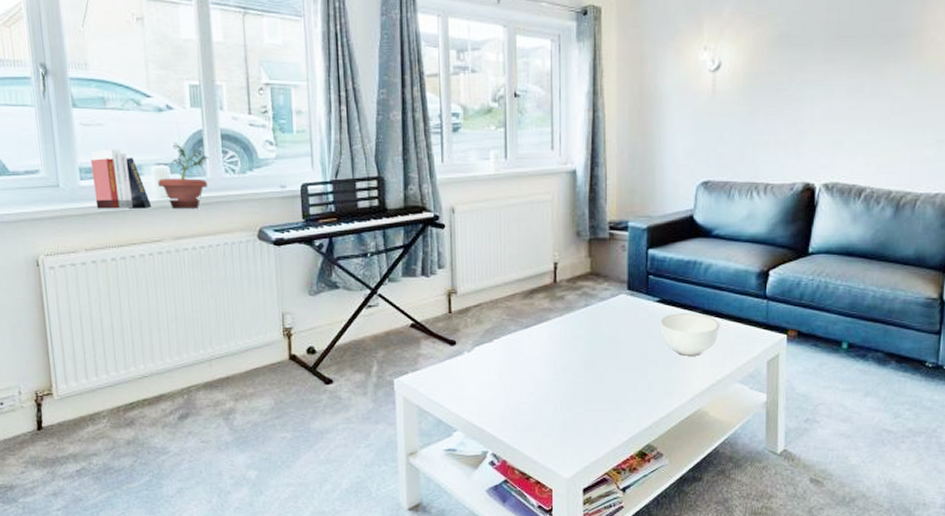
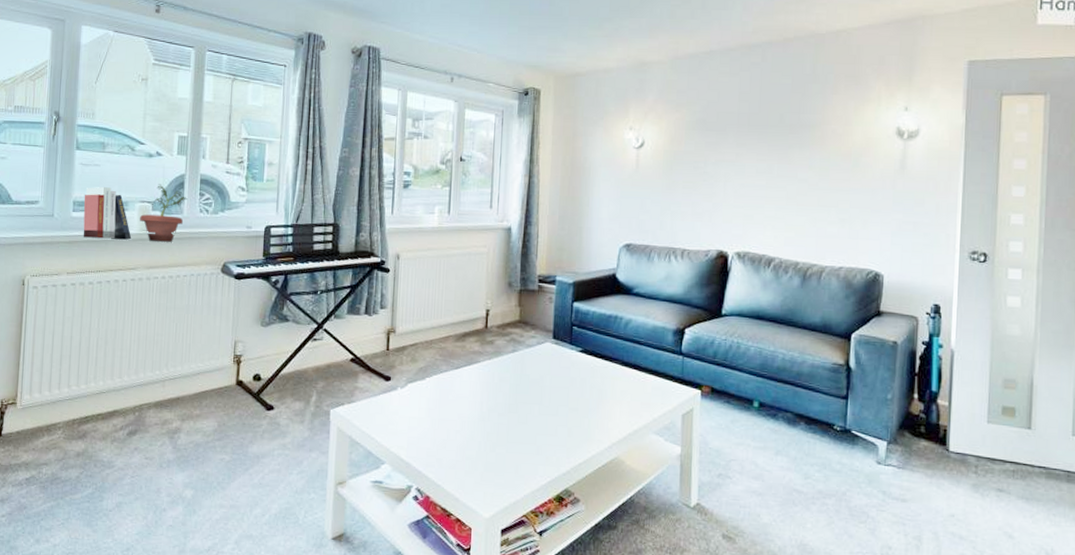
bowl: present [660,313,720,356] -> none [582,363,638,405]

